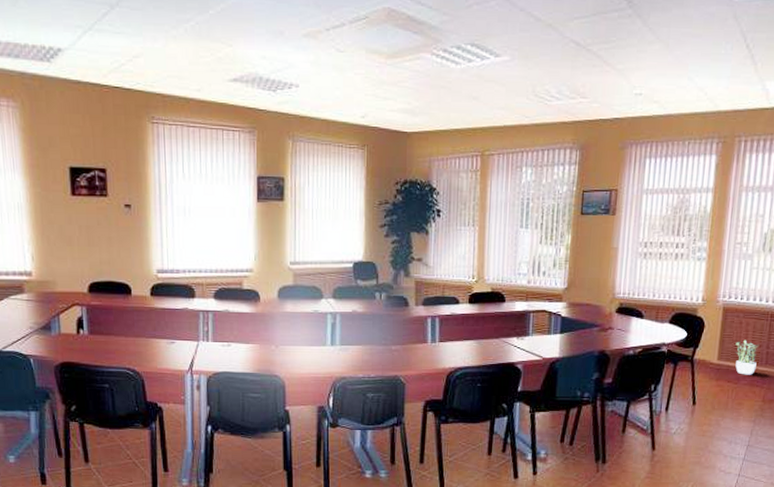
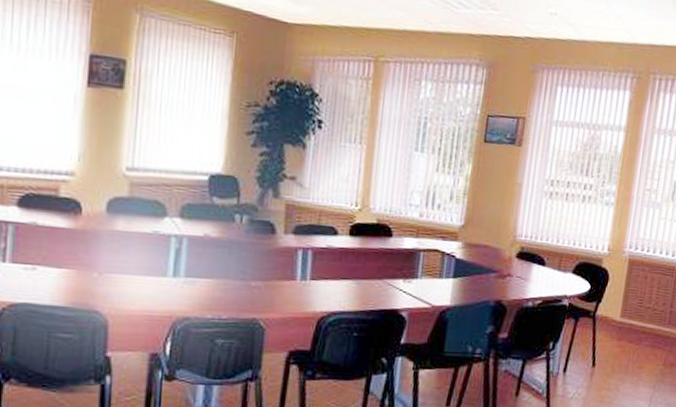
potted plant: present [734,340,760,375] -> none [638,296,664,336]

